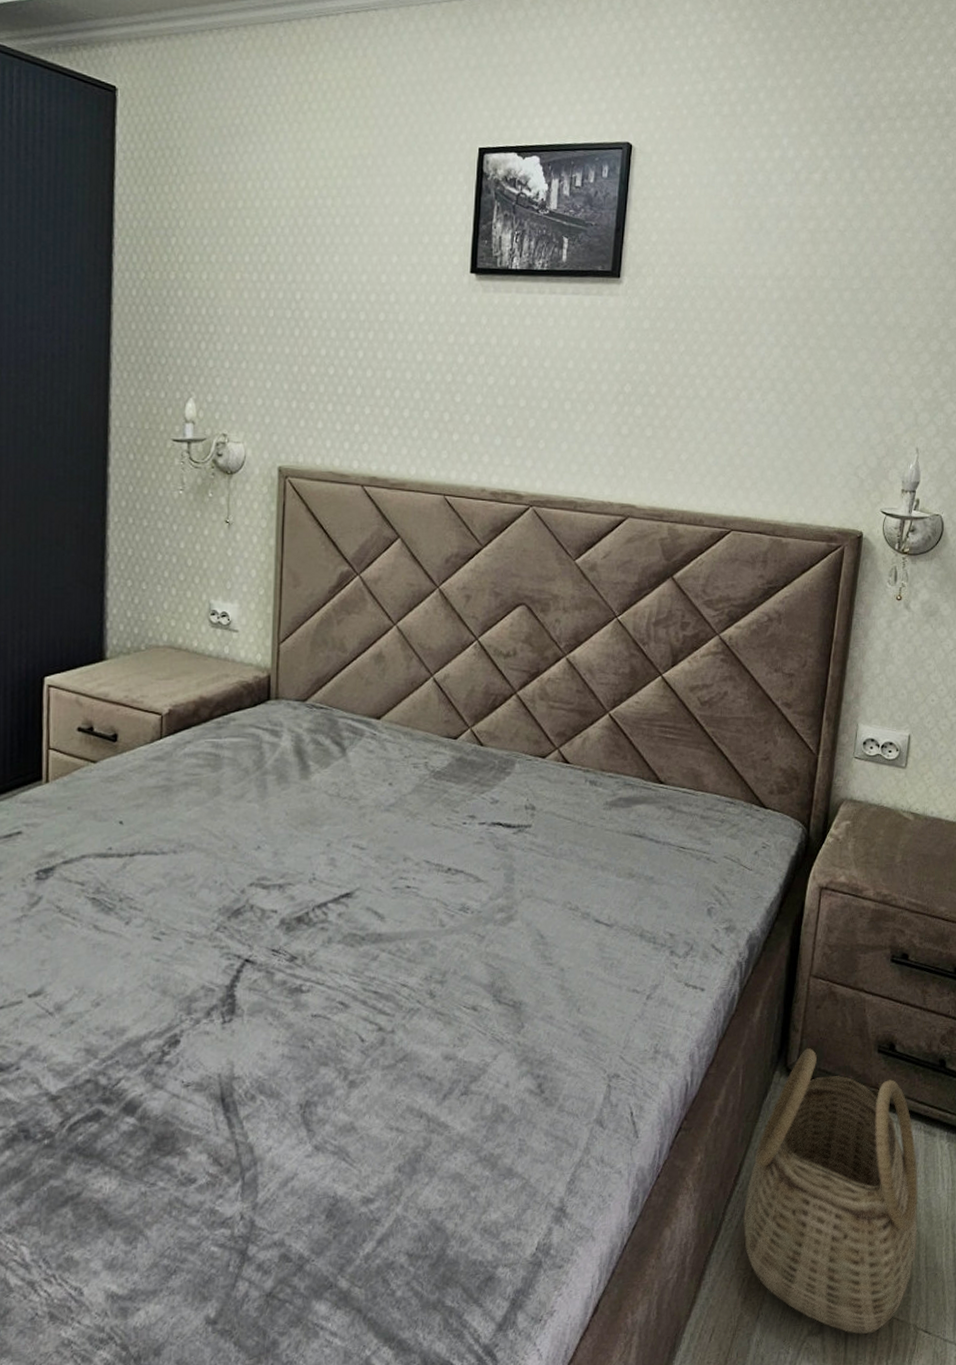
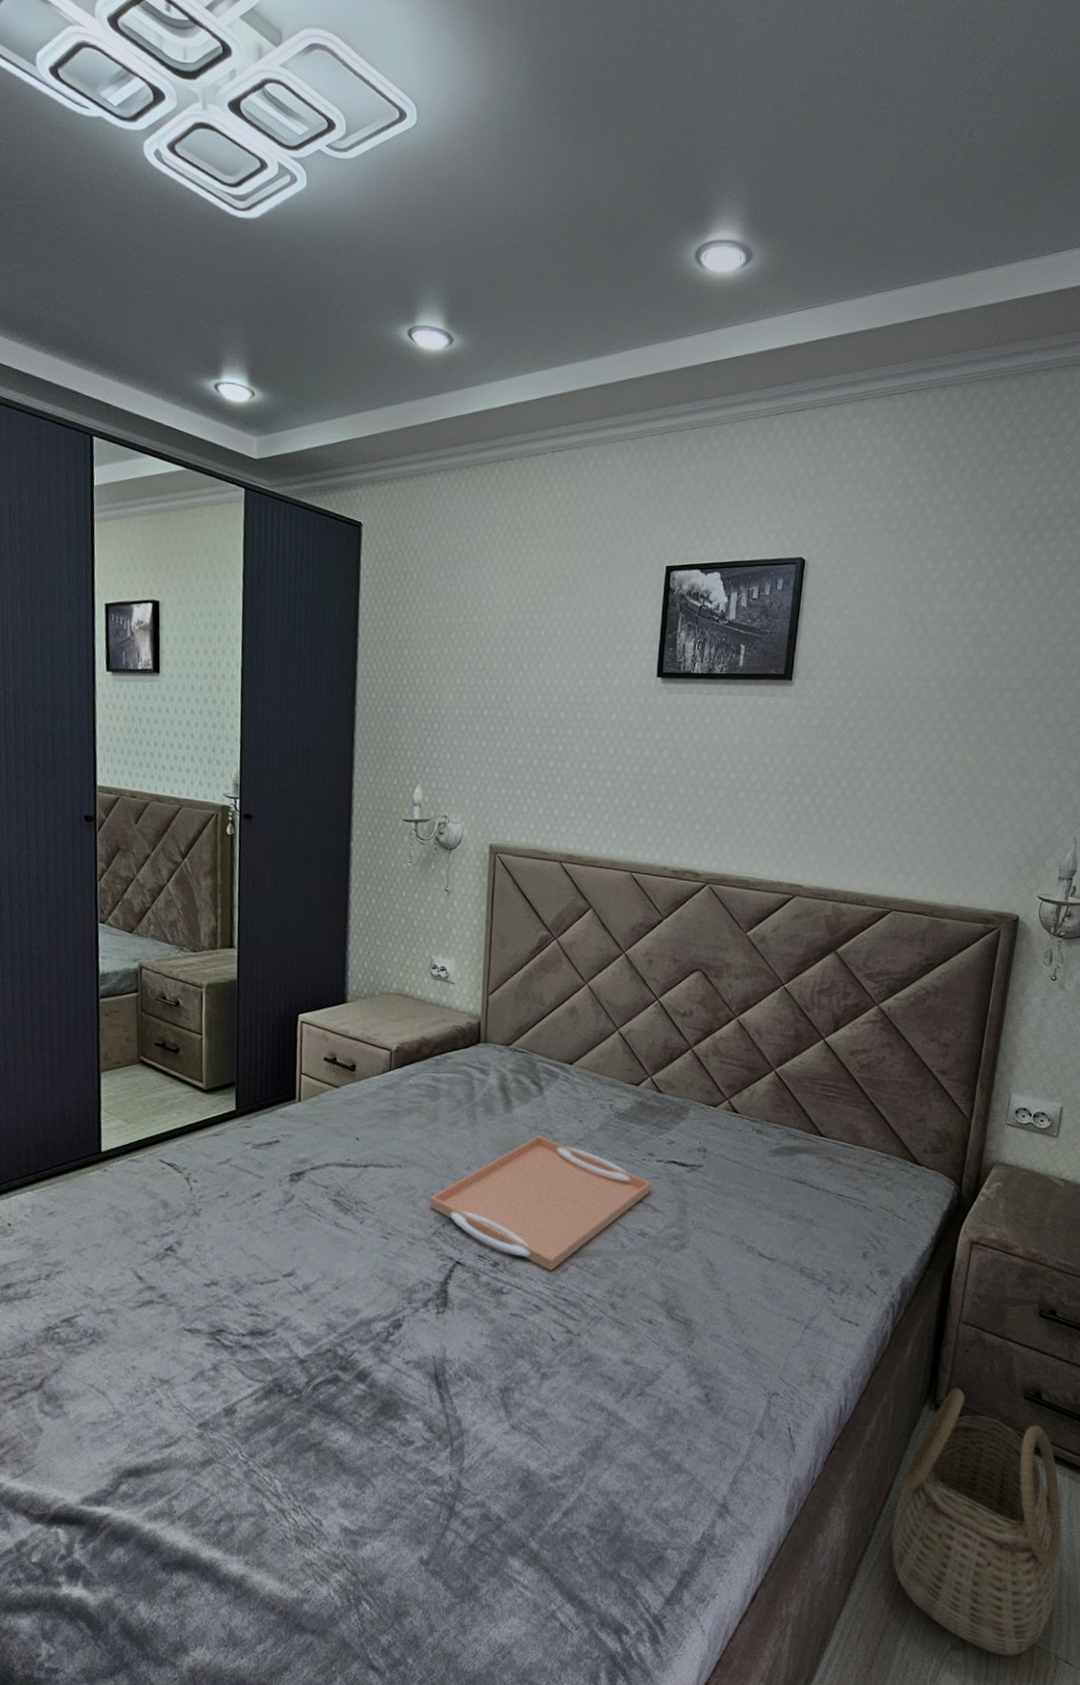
serving tray: none [212,803,474,960] -> present [430,1135,652,1271]

